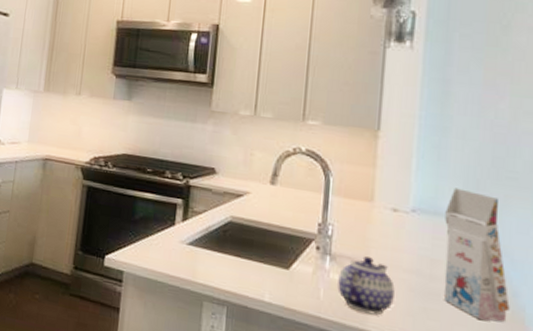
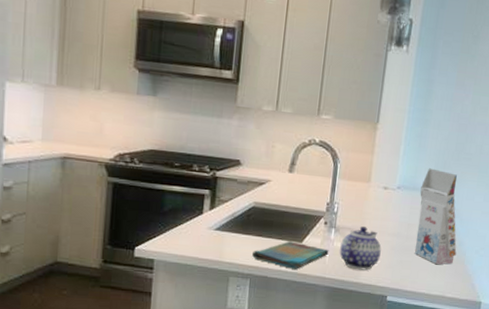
dish towel: none [229,266,324,303] -> present [252,241,329,269]

